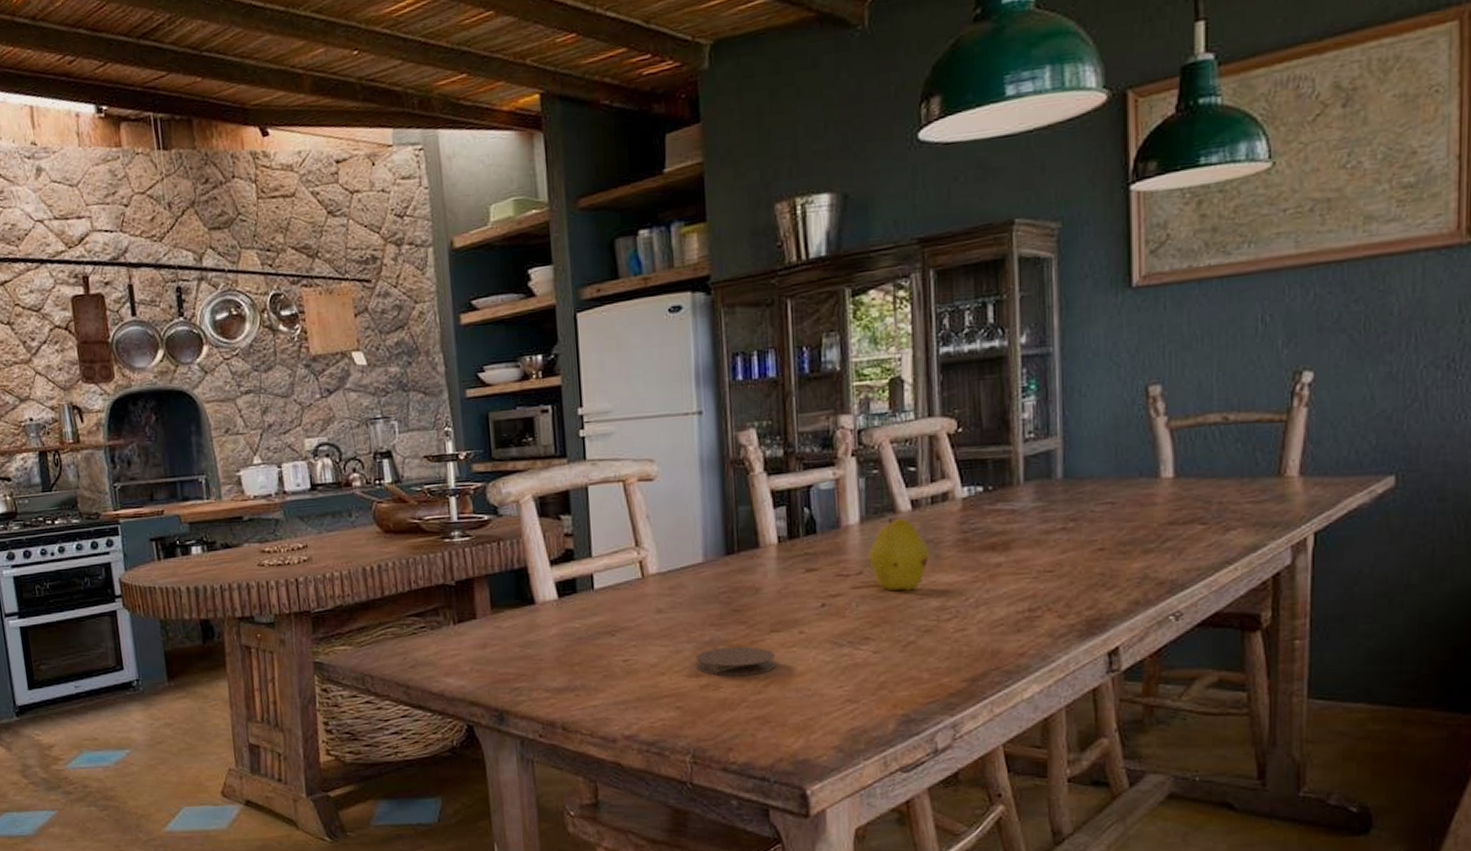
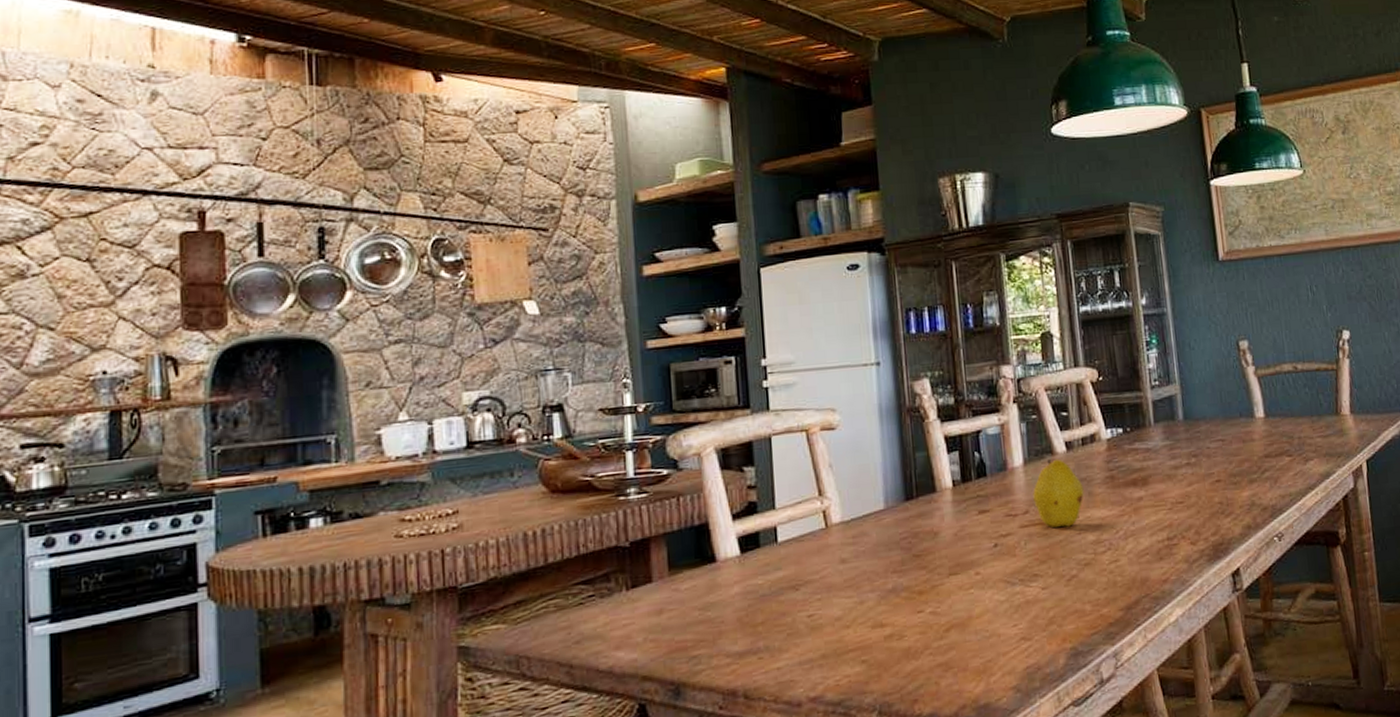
coaster: present [696,646,775,677] -> none [880,591,955,625]

